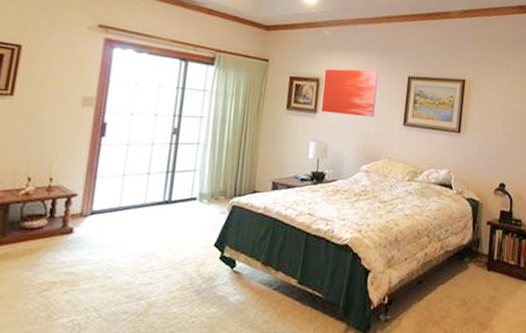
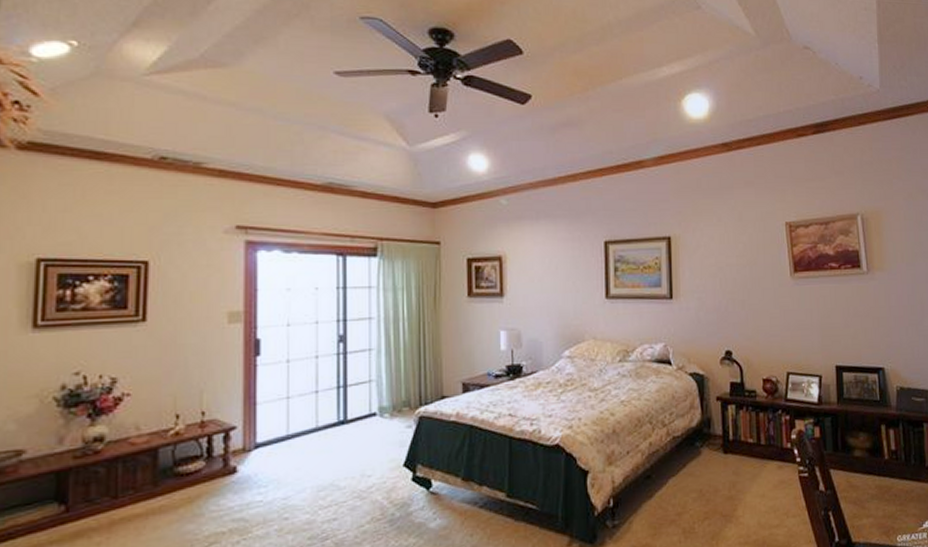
wall art: present [320,69,378,117] -> none [507,239,572,295]

